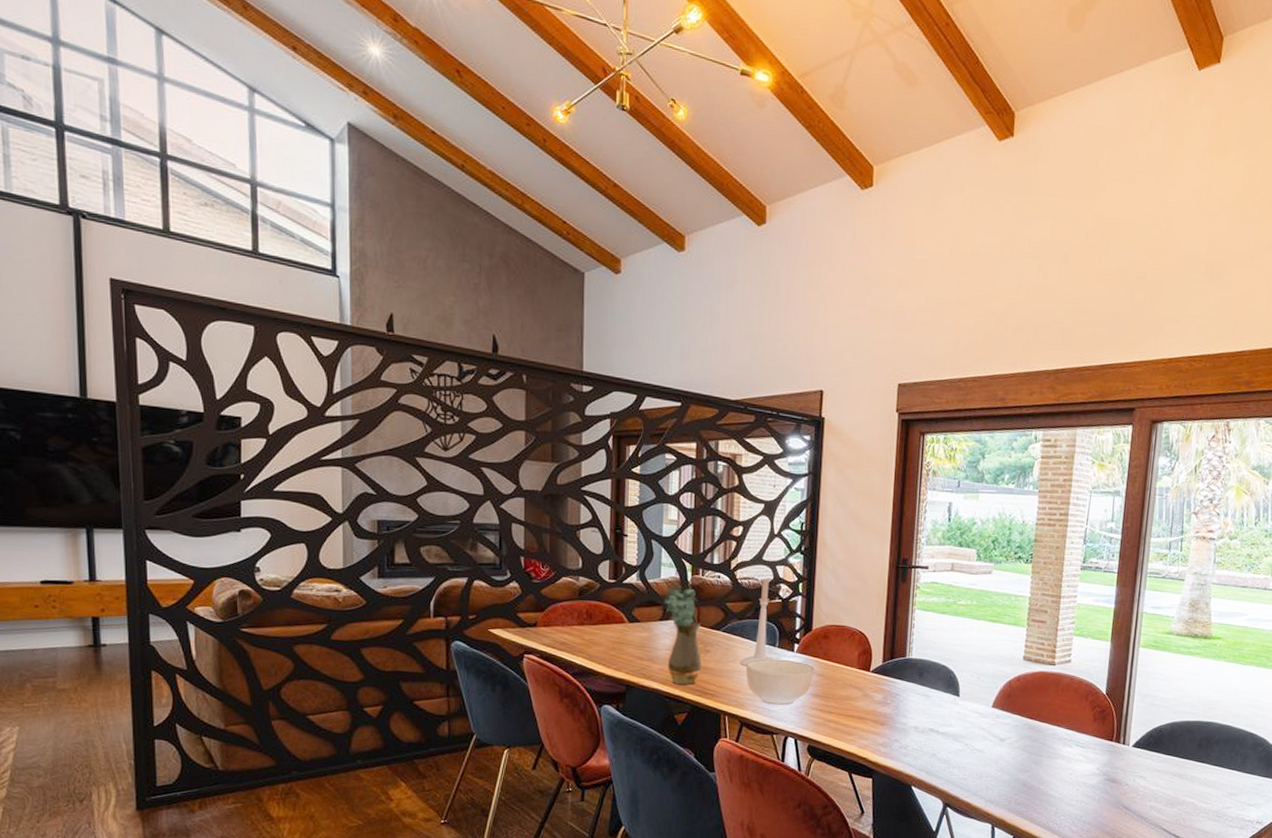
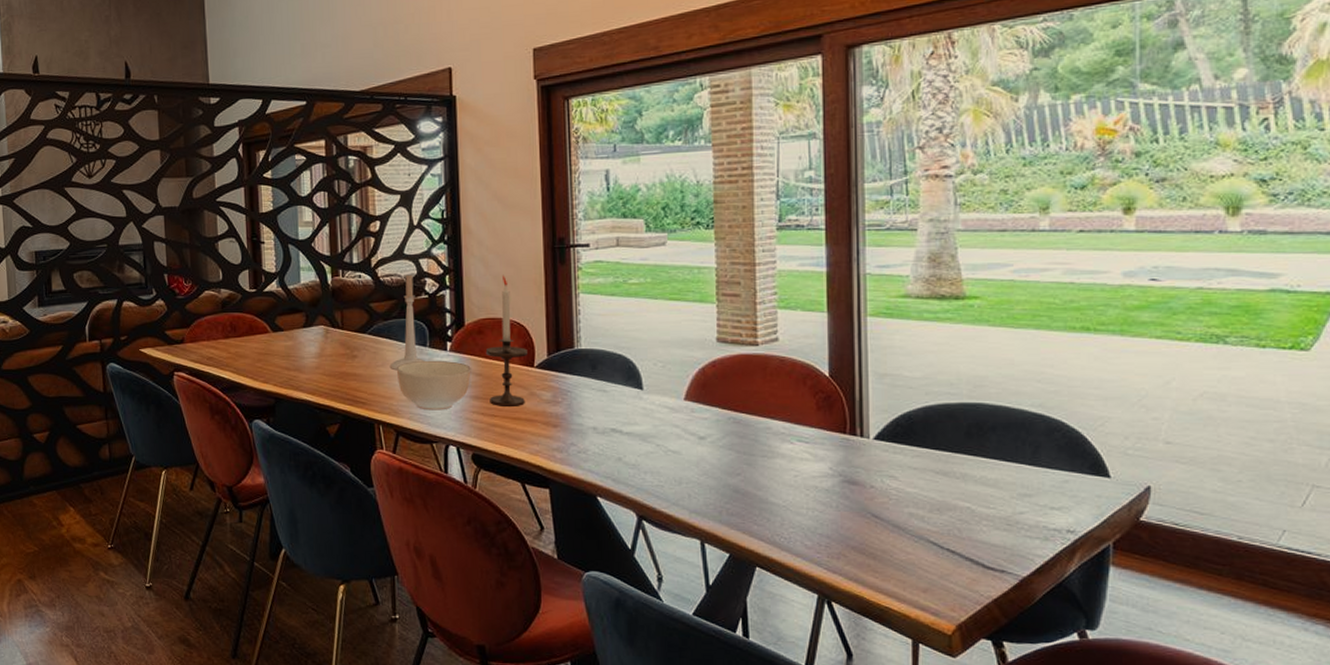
vase: present [664,582,702,685] -> none [306,286,350,394]
candlestick: none [828,587,866,706] -> present [485,274,527,408]

